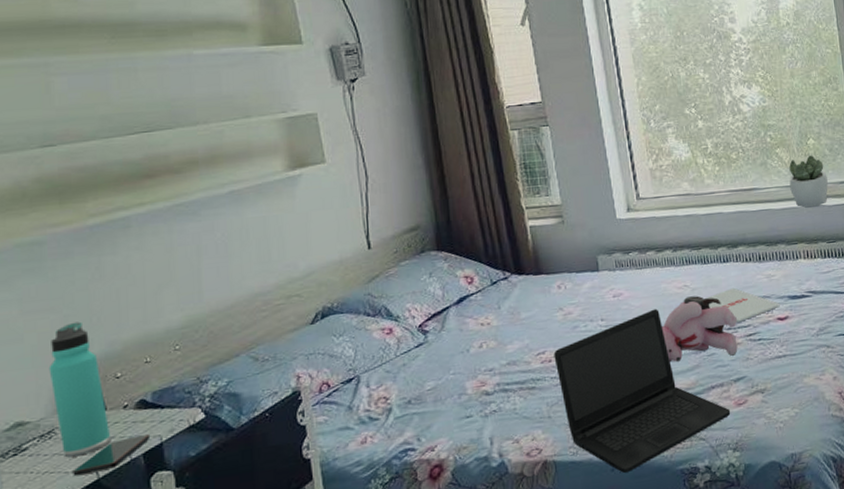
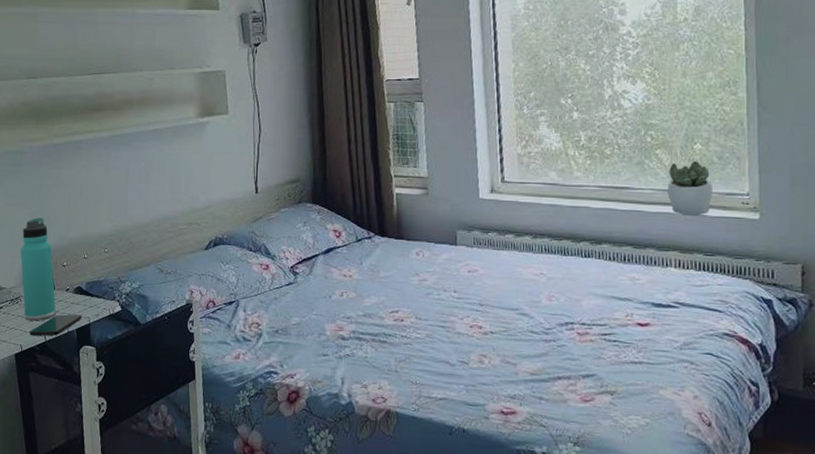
laptop: present [553,308,731,473] -> none [406,290,575,439]
stuffed bear: present [662,296,738,363] -> none [513,285,594,351]
magazine: present [706,287,780,323] -> none [562,284,642,321]

